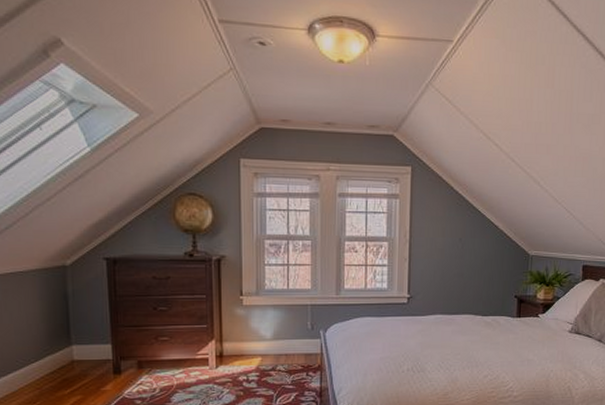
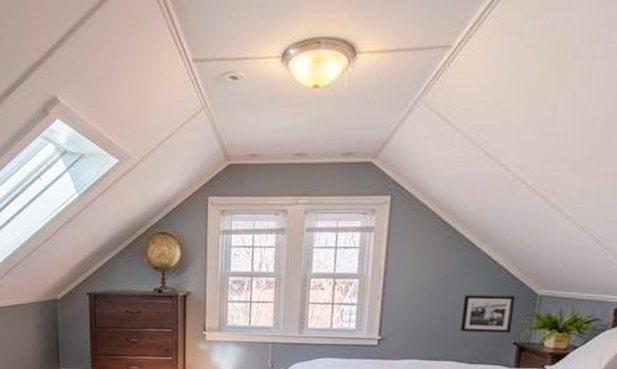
picture frame: none [473,256,514,288] -> present [459,295,516,334]

